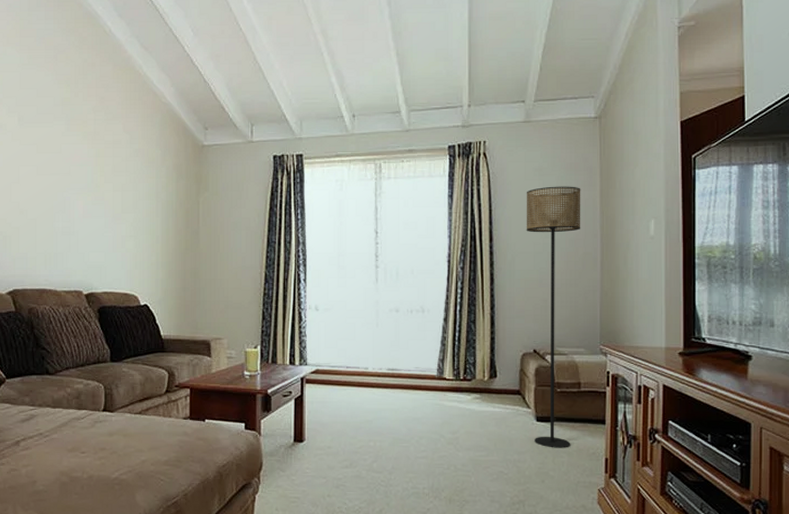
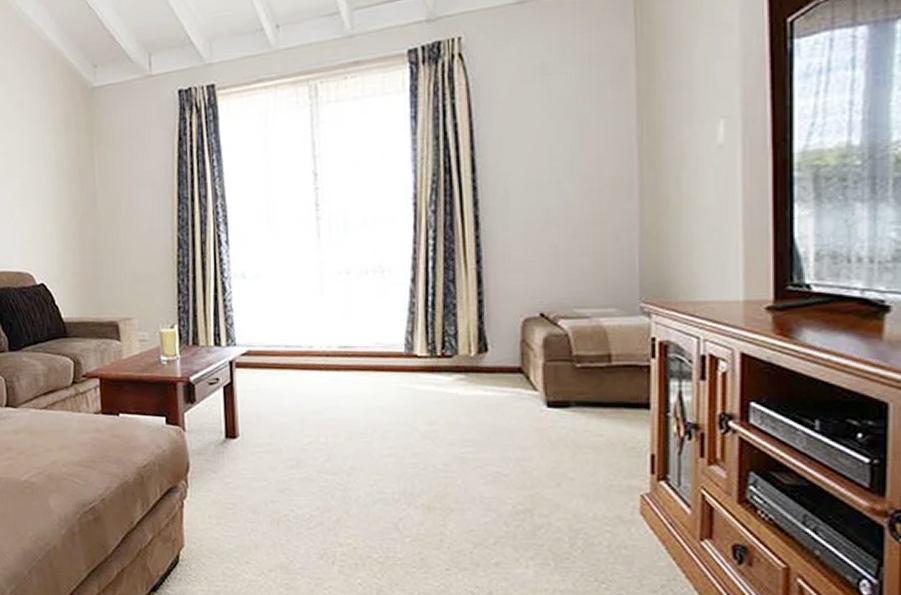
floor lamp: present [526,186,581,448] -> none [522,85,608,442]

